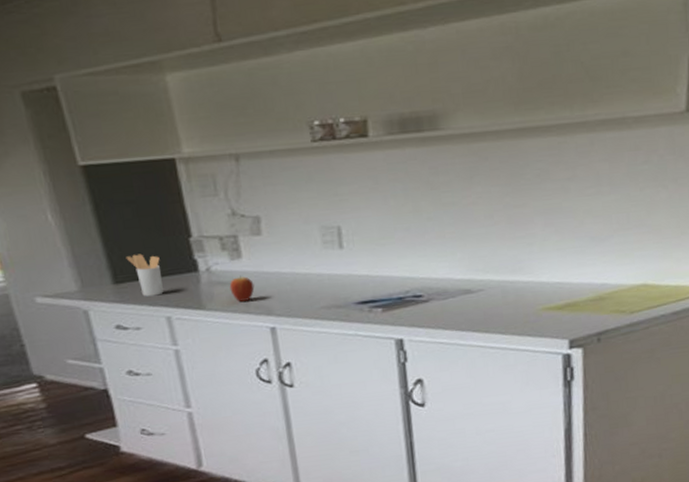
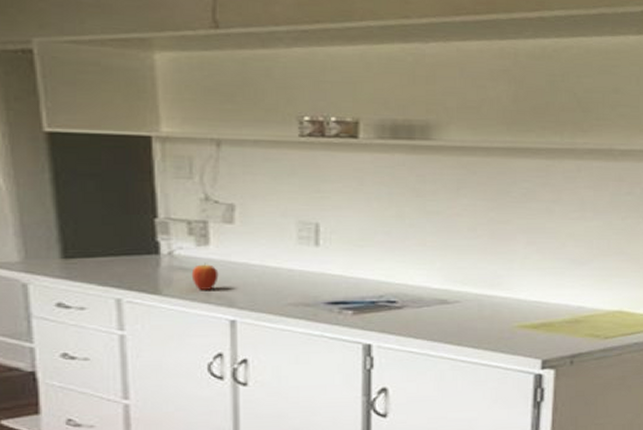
utensil holder: present [125,254,164,297] -> none [80,229,118,275]

